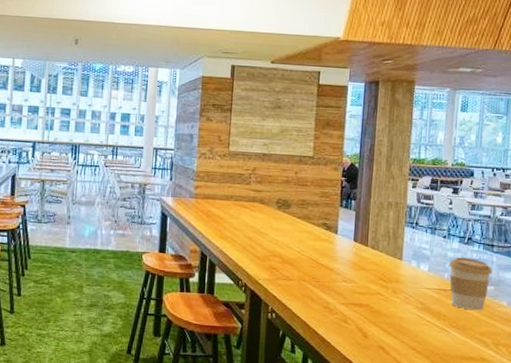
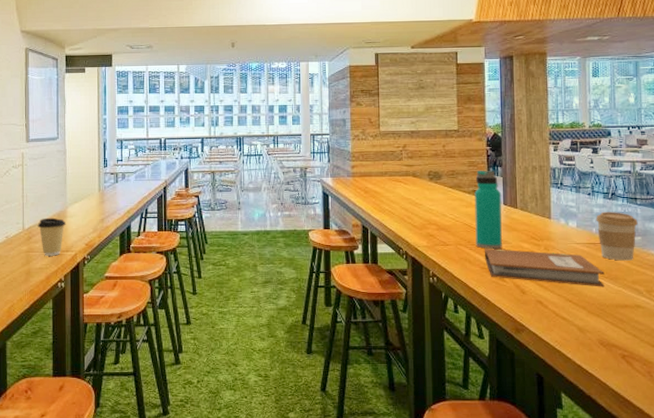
water bottle: none [320,201,352,288] -> present [474,170,502,249]
notebook: none [329,287,452,337] -> present [485,249,605,287]

